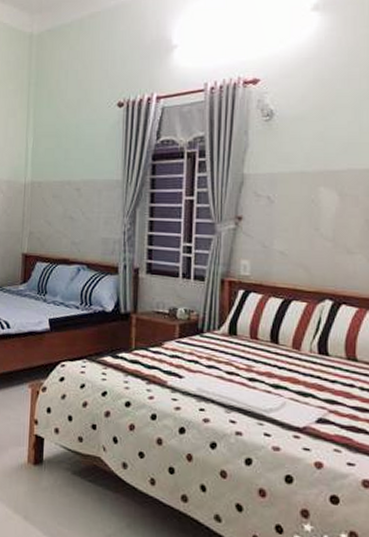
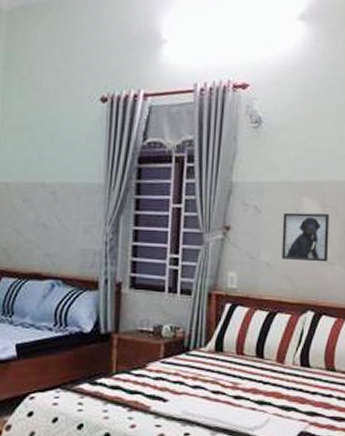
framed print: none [297,202,349,252] -> present [282,212,329,262]

